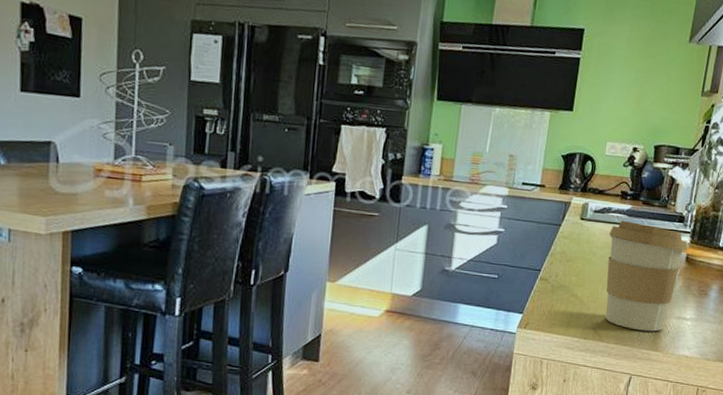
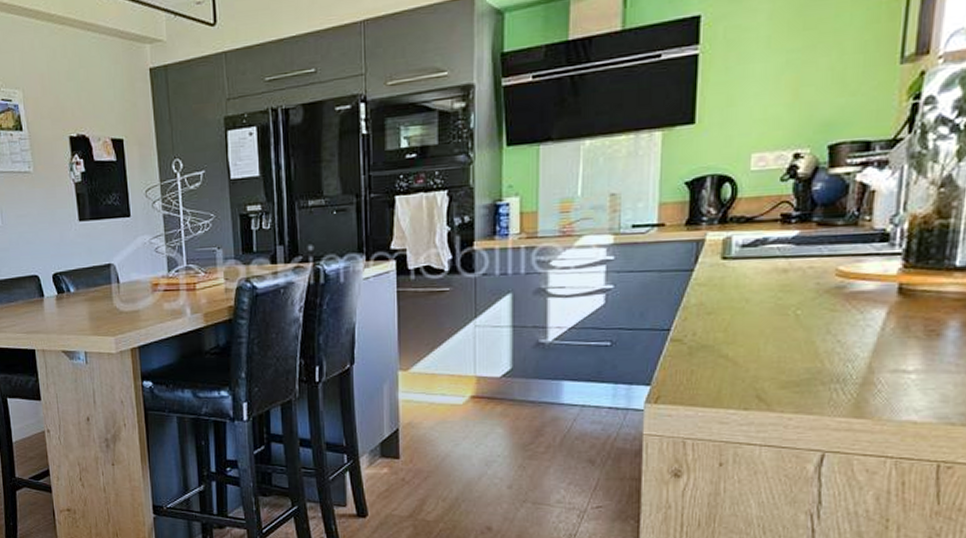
coffee cup: present [605,221,688,332] -> none [768,251,900,393]

